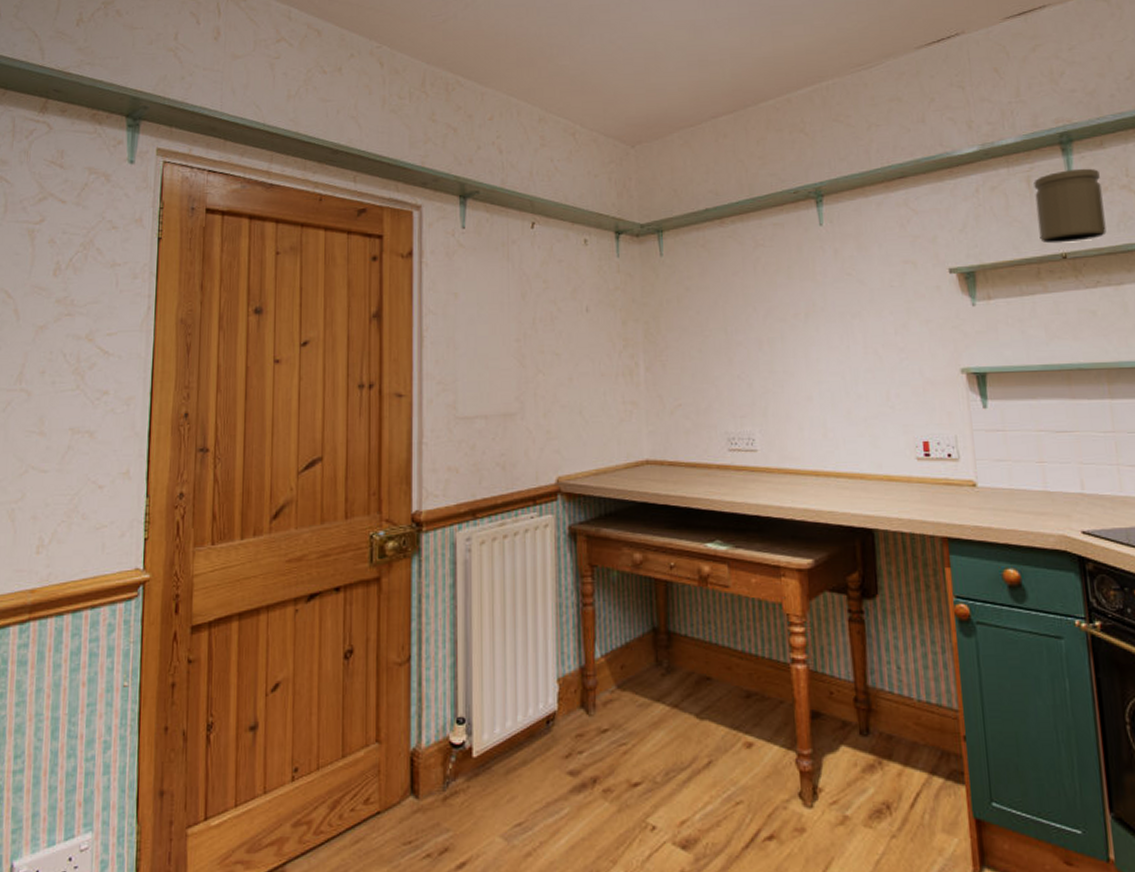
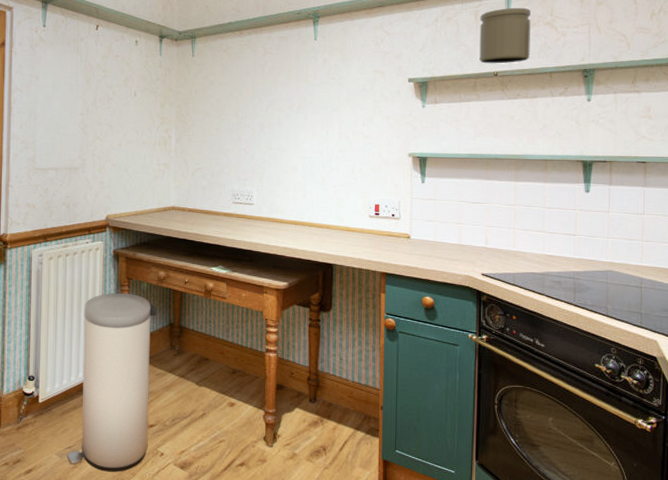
pedal bin: none [516,586,634,860] -> present [67,292,157,472]

